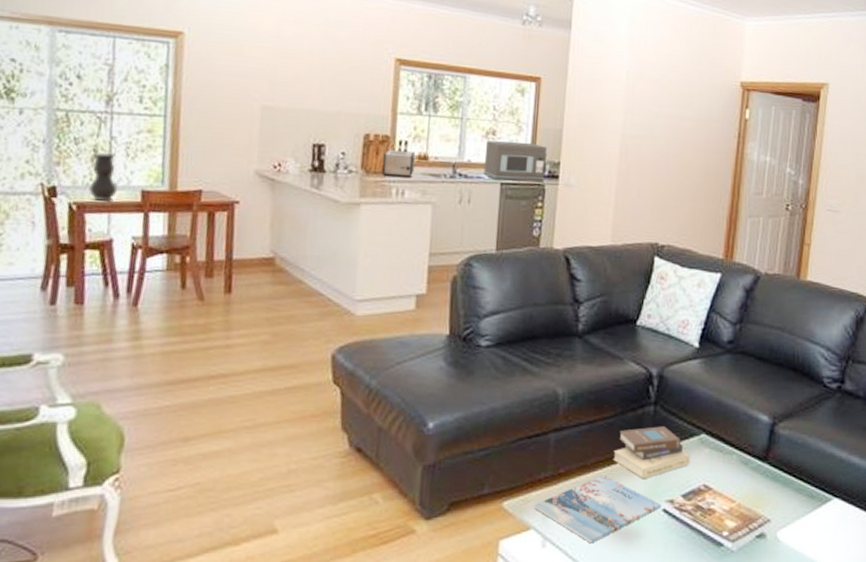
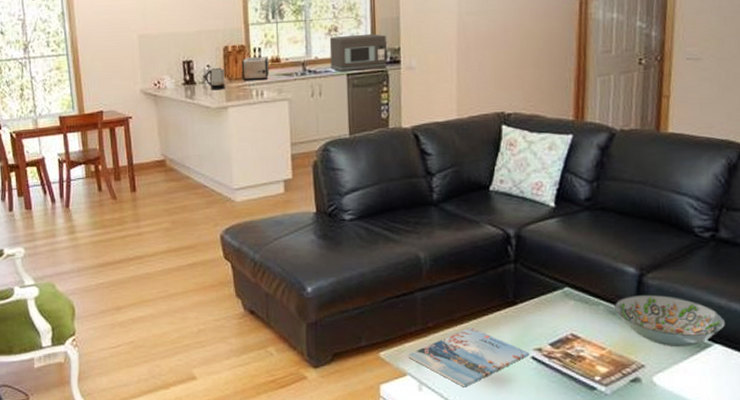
vase: present [89,152,118,201] -> none [21,89,42,128]
kettle: none [338,156,362,183] -> present [205,67,225,90]
books: present [613,426,690,479] -> none [477,282,555,330]
decorative bowl: none [747,444,845,501] -> present [615,294,725,348]

